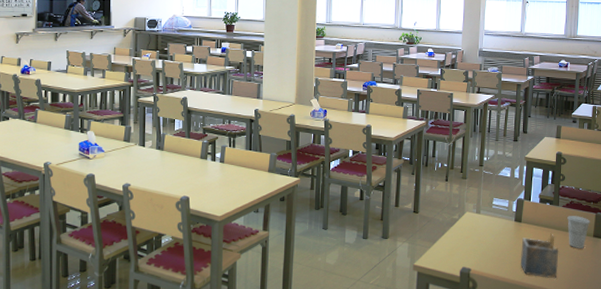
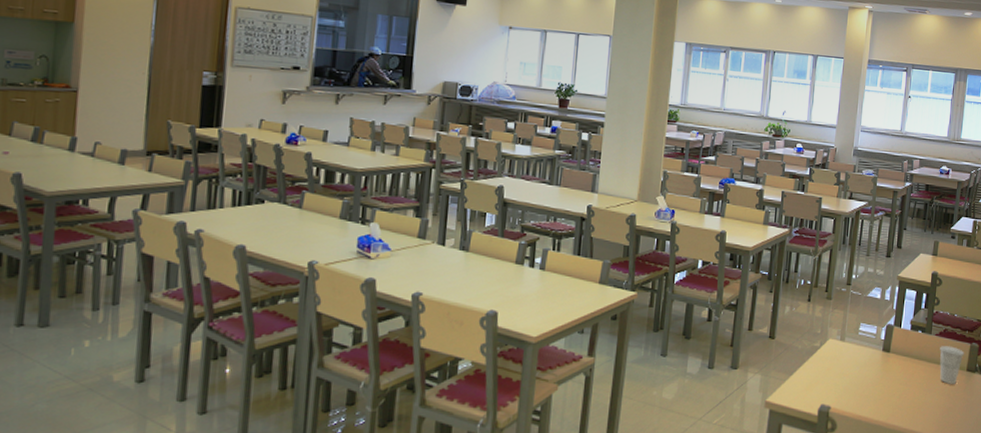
napkin holder: present [521,232,559,279] -> none [886,364,929,419]

